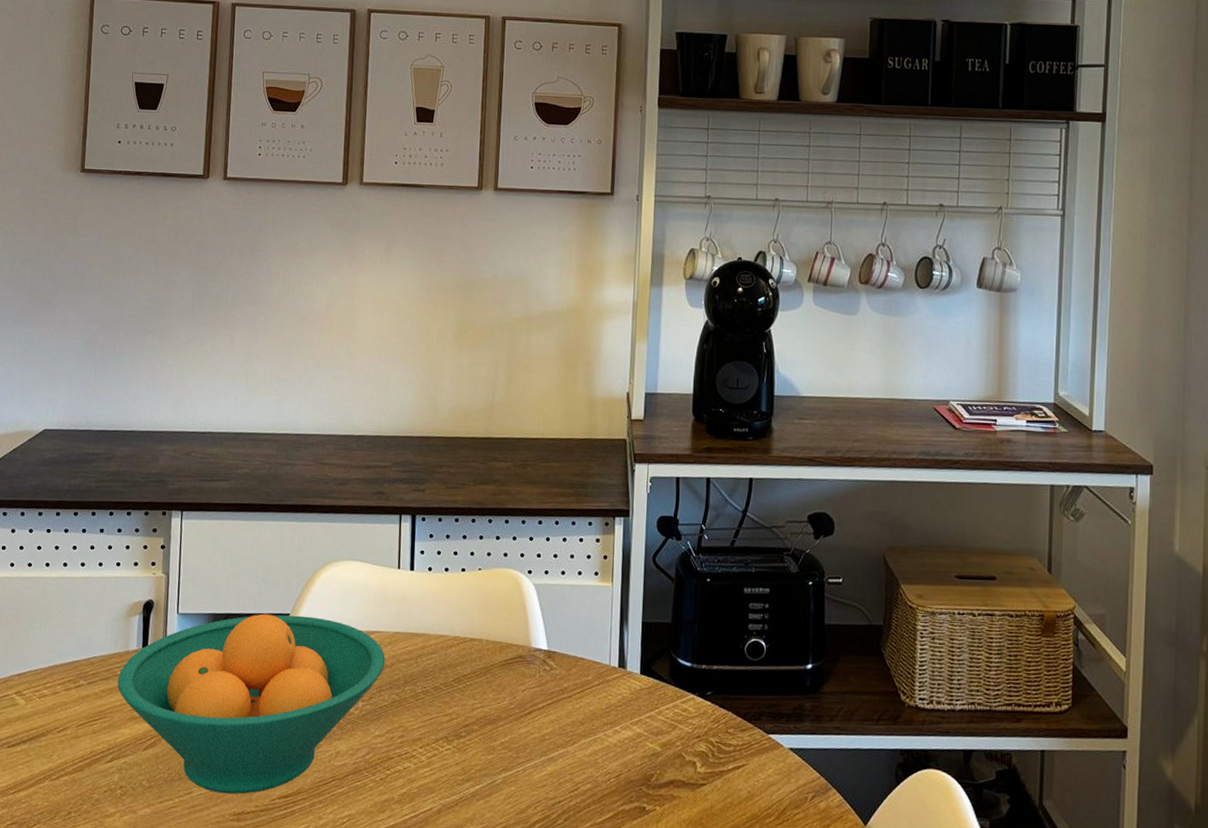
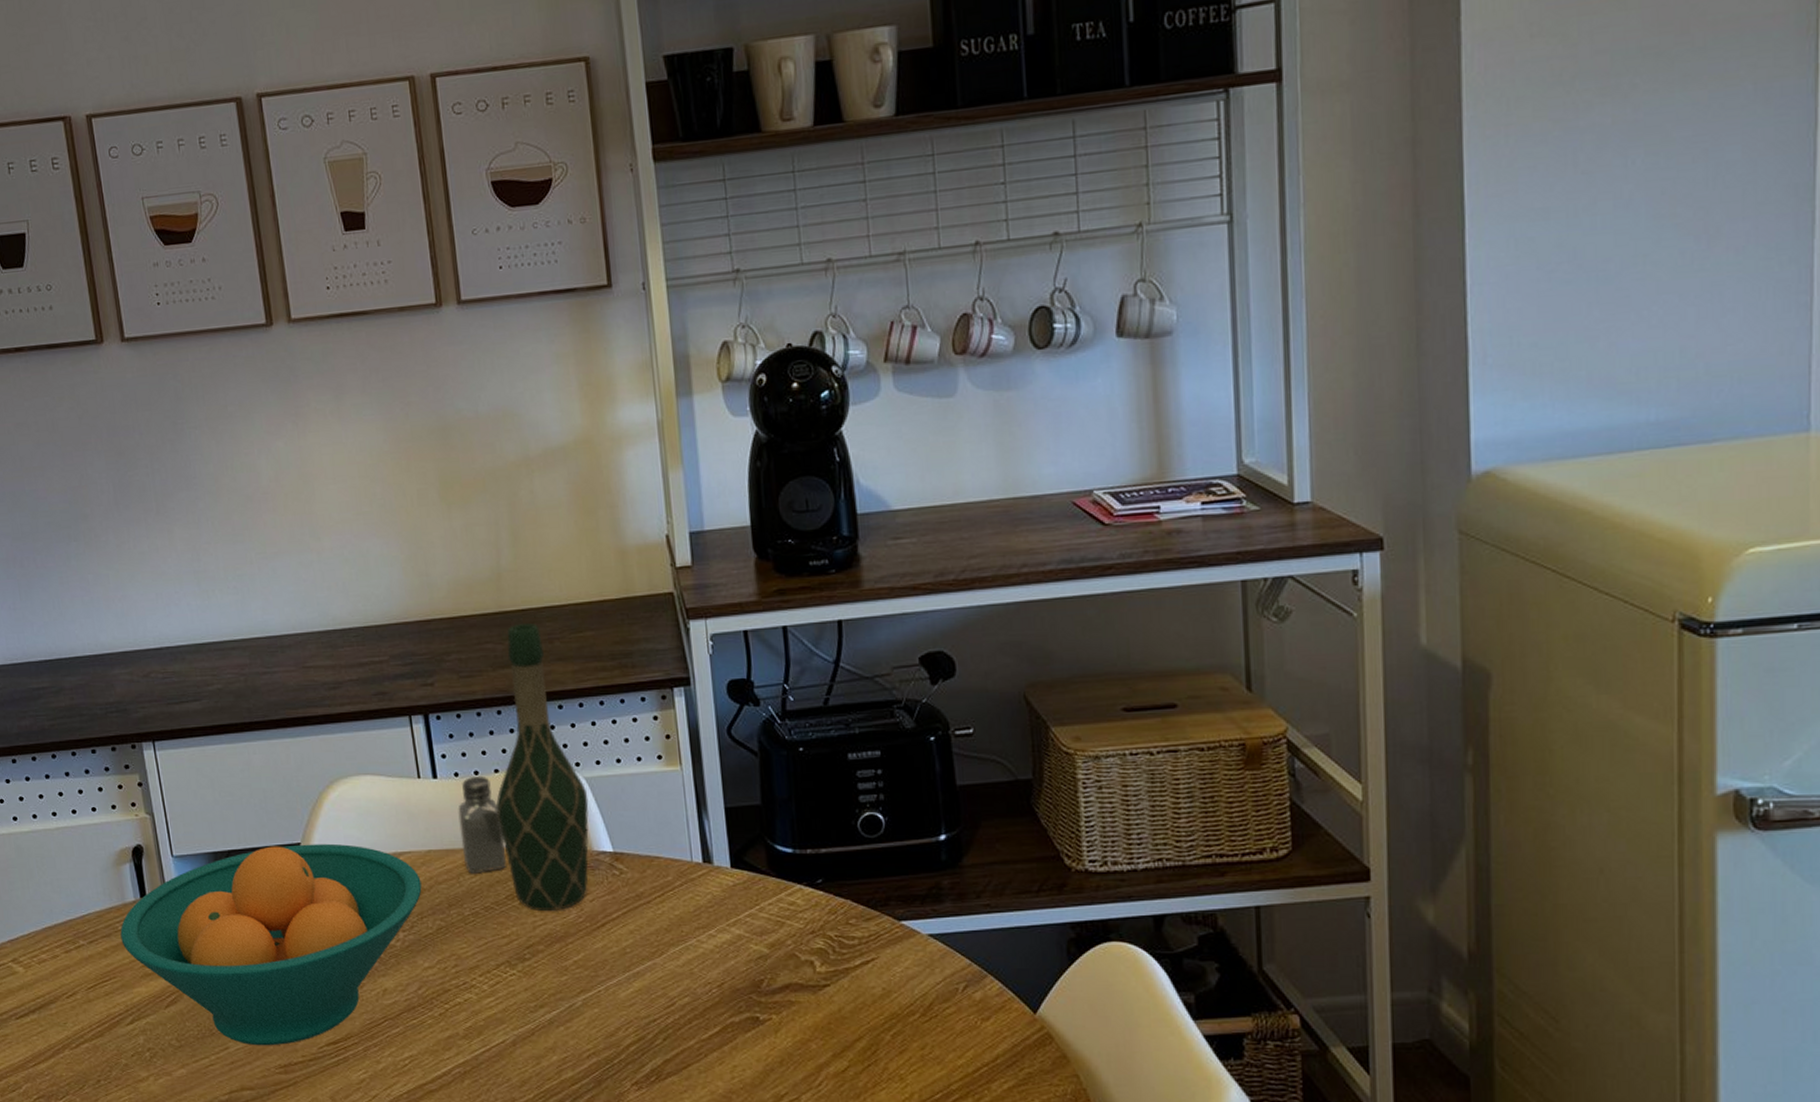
saltshaker: none [424,572,460,657] -> present [458,775,506,874]
wine bottle: none [457,449,534,696] -> present [496,622,589,912]

